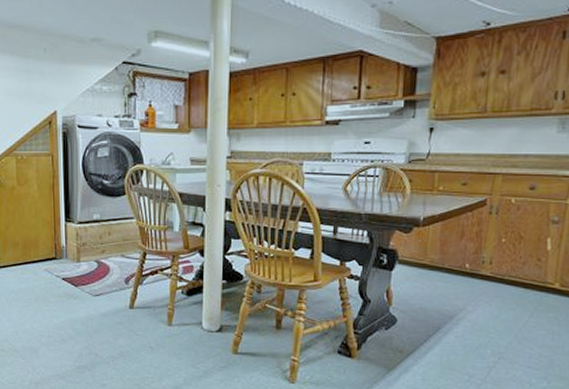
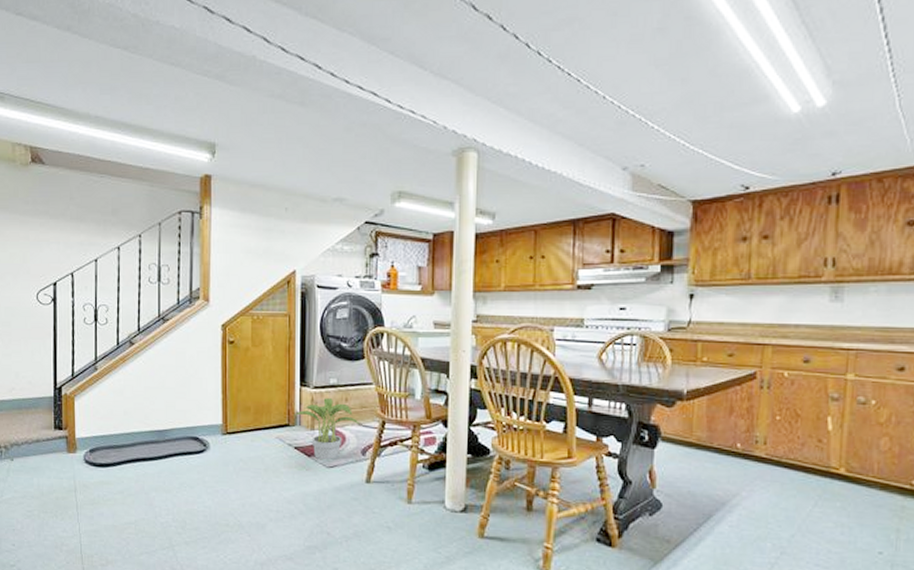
potted plant: none [60,233,122,290] -> present [294,398,360,461]

